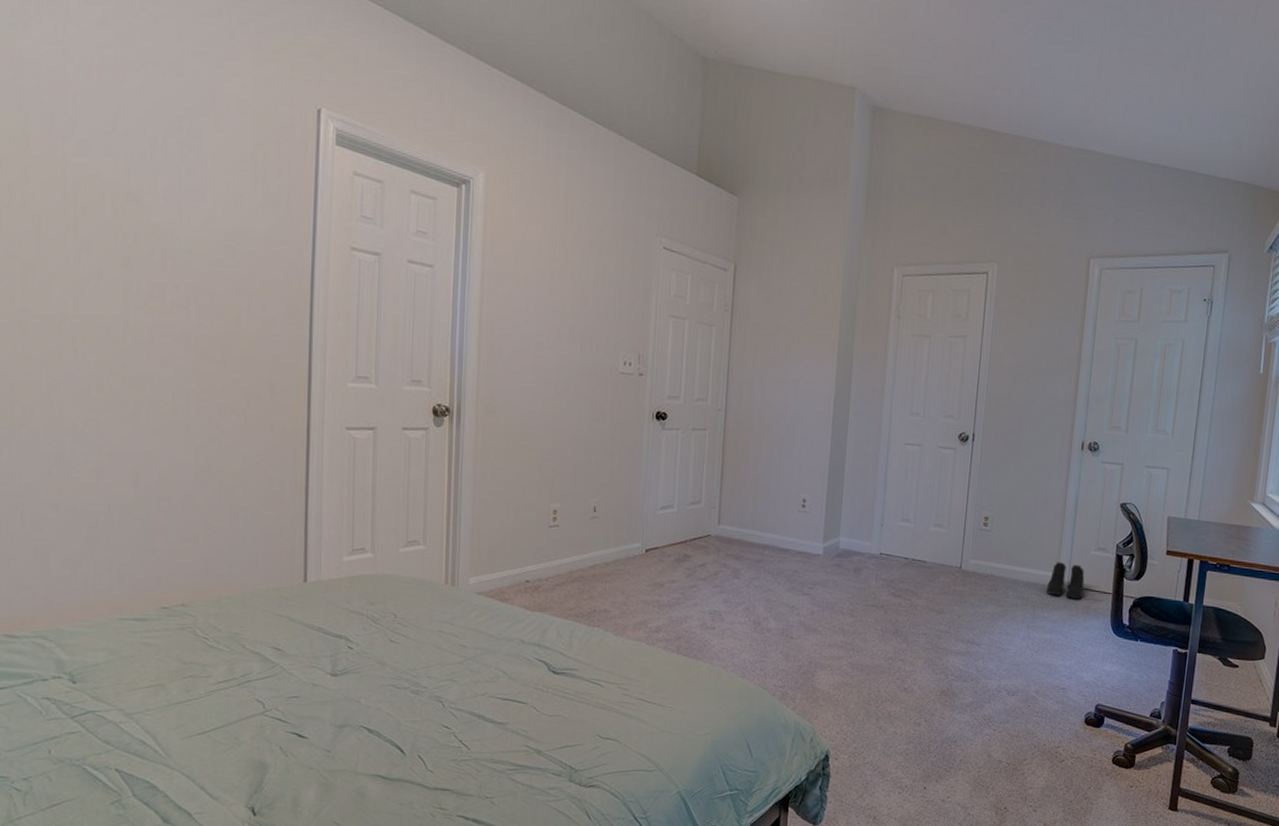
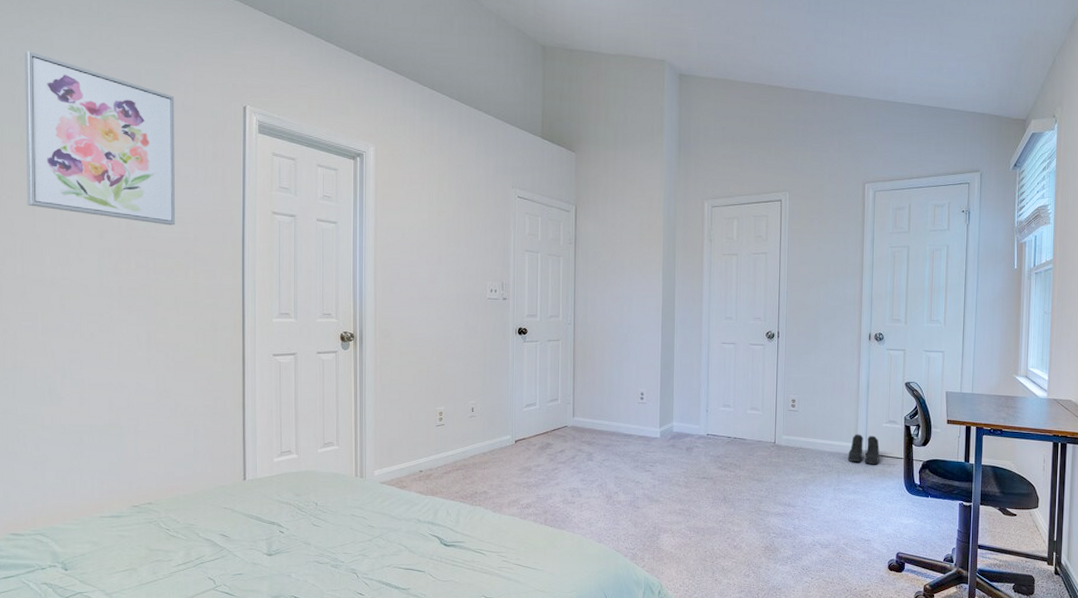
wall art: none [29,16,228,257] -> present [25,51,176,226]

